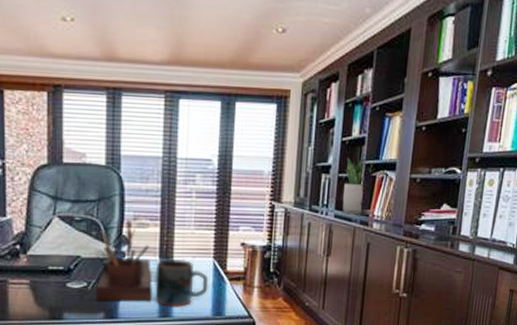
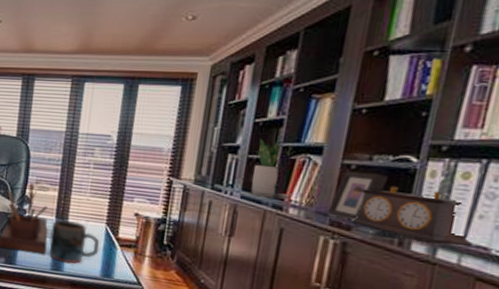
picture frame: none [401,185,443,230] -> present [327,171,389,221]
clock: none [420,195,495,243] -> present [353,186,471,246]

